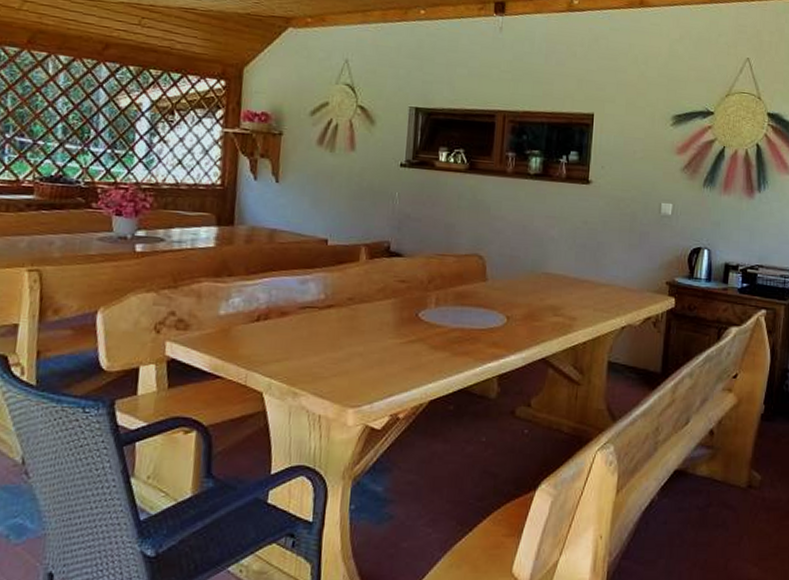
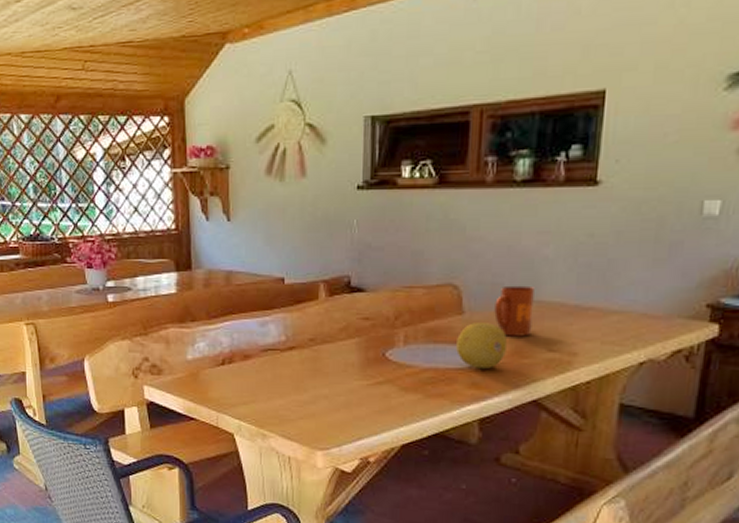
fruit: none [480,289,522,331] -> present [456,323,507,370]
mug: none [512,258,544,303] -> present [494,285,535,337]

